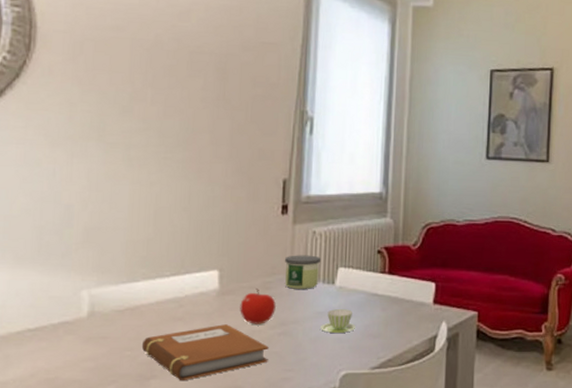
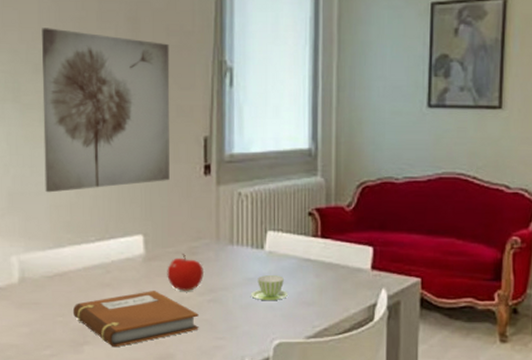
wall art: none [123,73,255,229] -> present [42,28,170,193]
candle: present [284,255,321,289] -> none [209,218,249,254]

